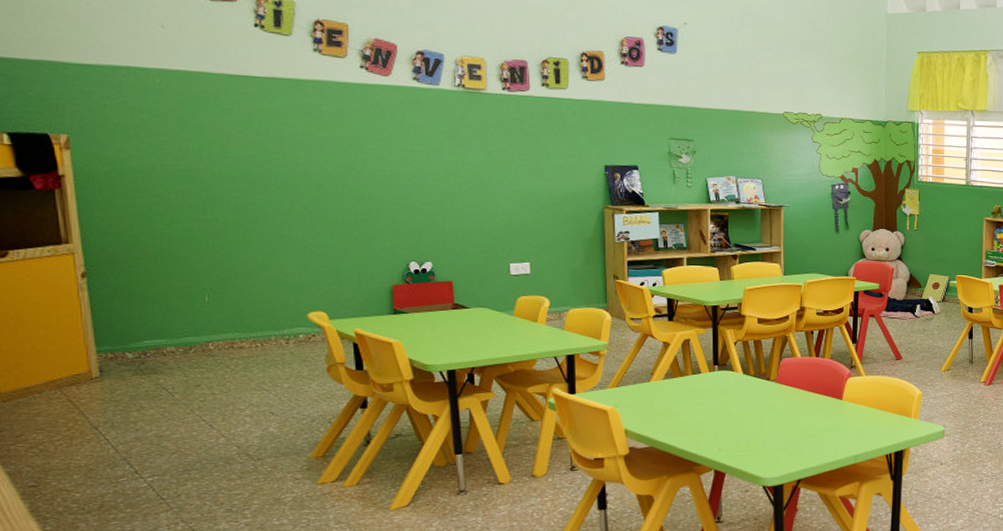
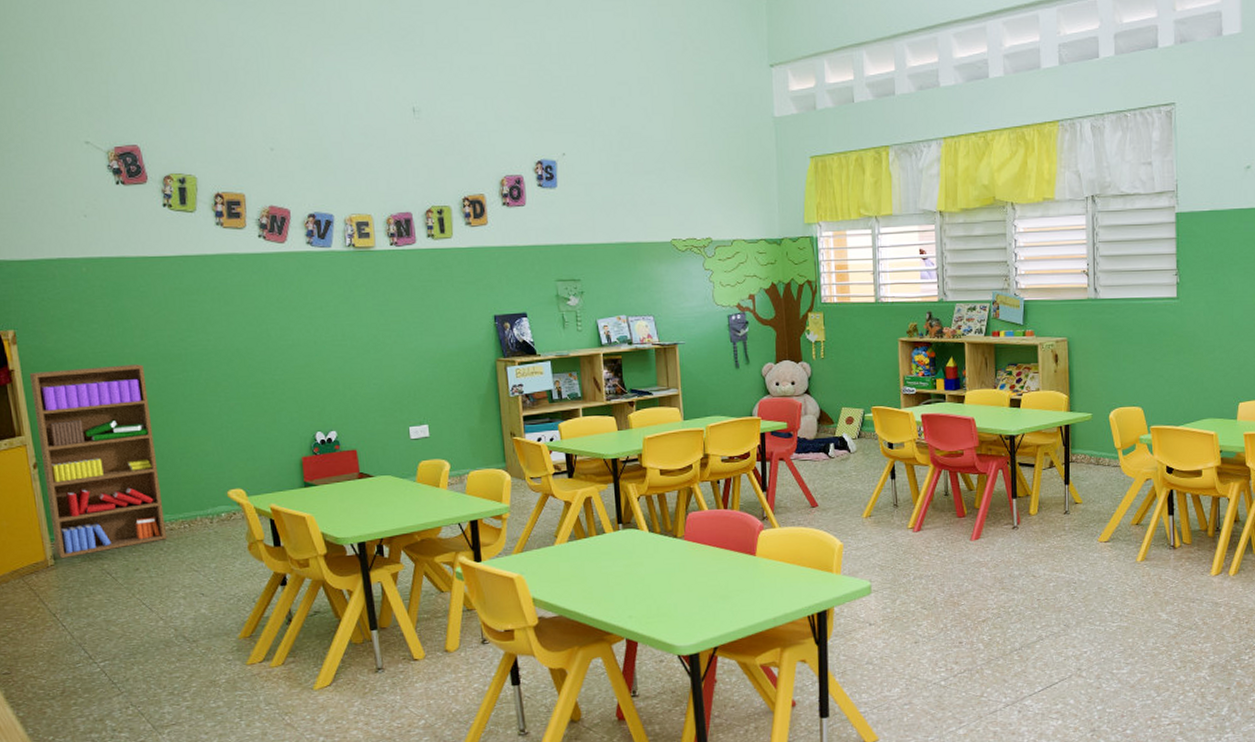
bookshelf: none [83,179,235,370] -> present [29,364,166,558]

